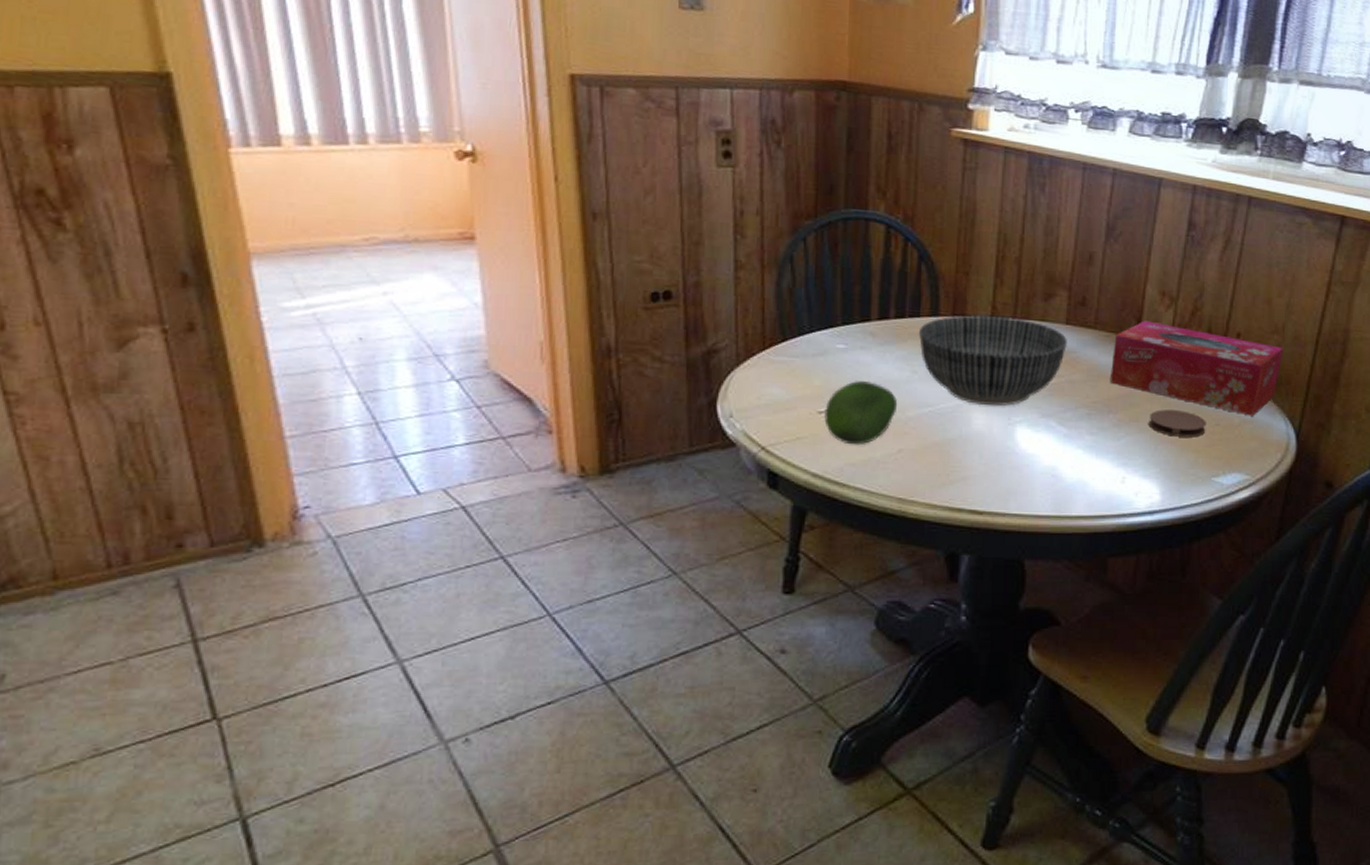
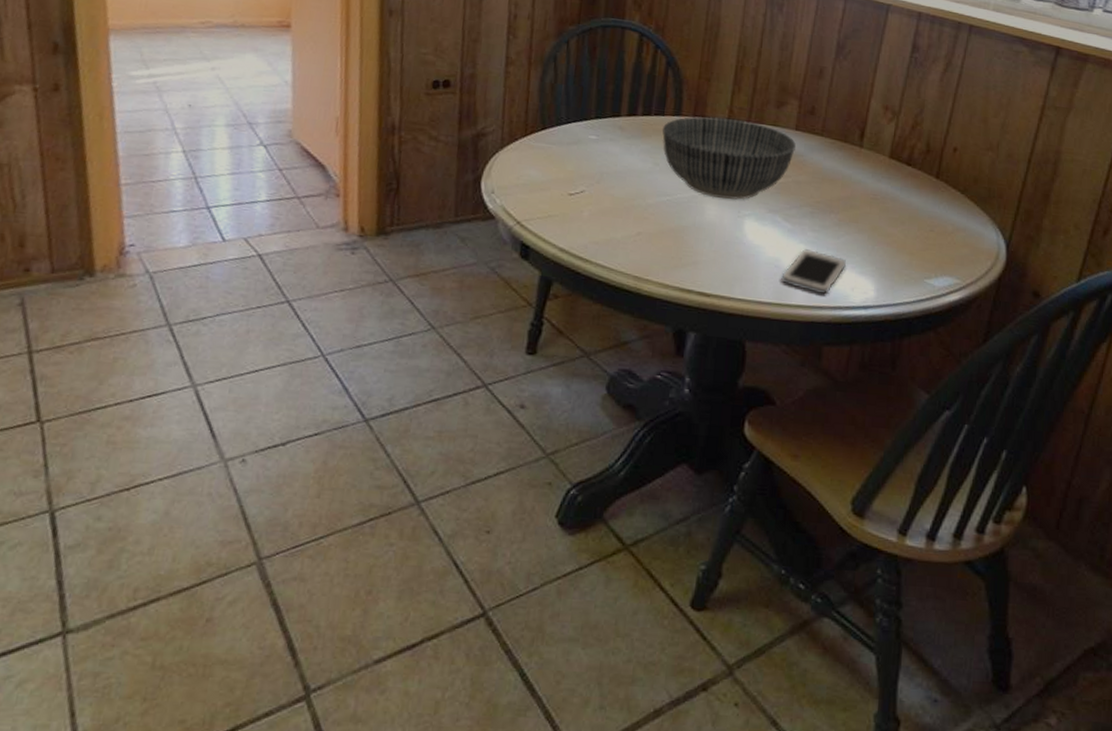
fruit: present [824,381,898,445] -> none [574,168,640,226]
cell phone: none [1059,455,1129,503] -> present [781,249,847,295]
tissue box: present [1109,320,1283,416] -> none [832,131,997,225]
coaster: present [1148,409,1206,438] -> none [867,213,921,241]

